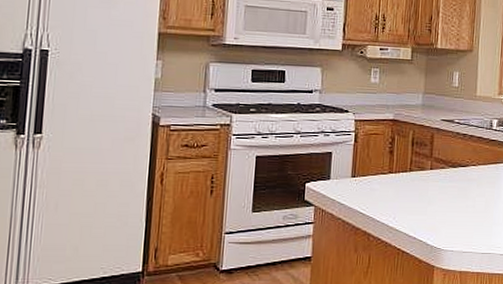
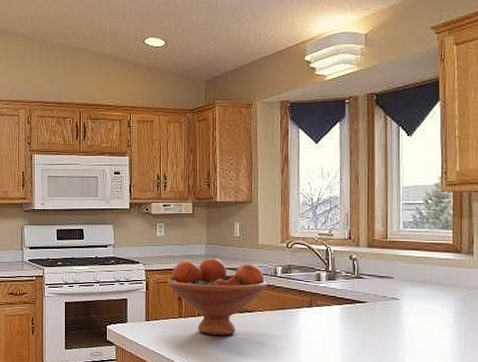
fruit bowl: none [378,108,483,192] -> present [167,257,268,336]

